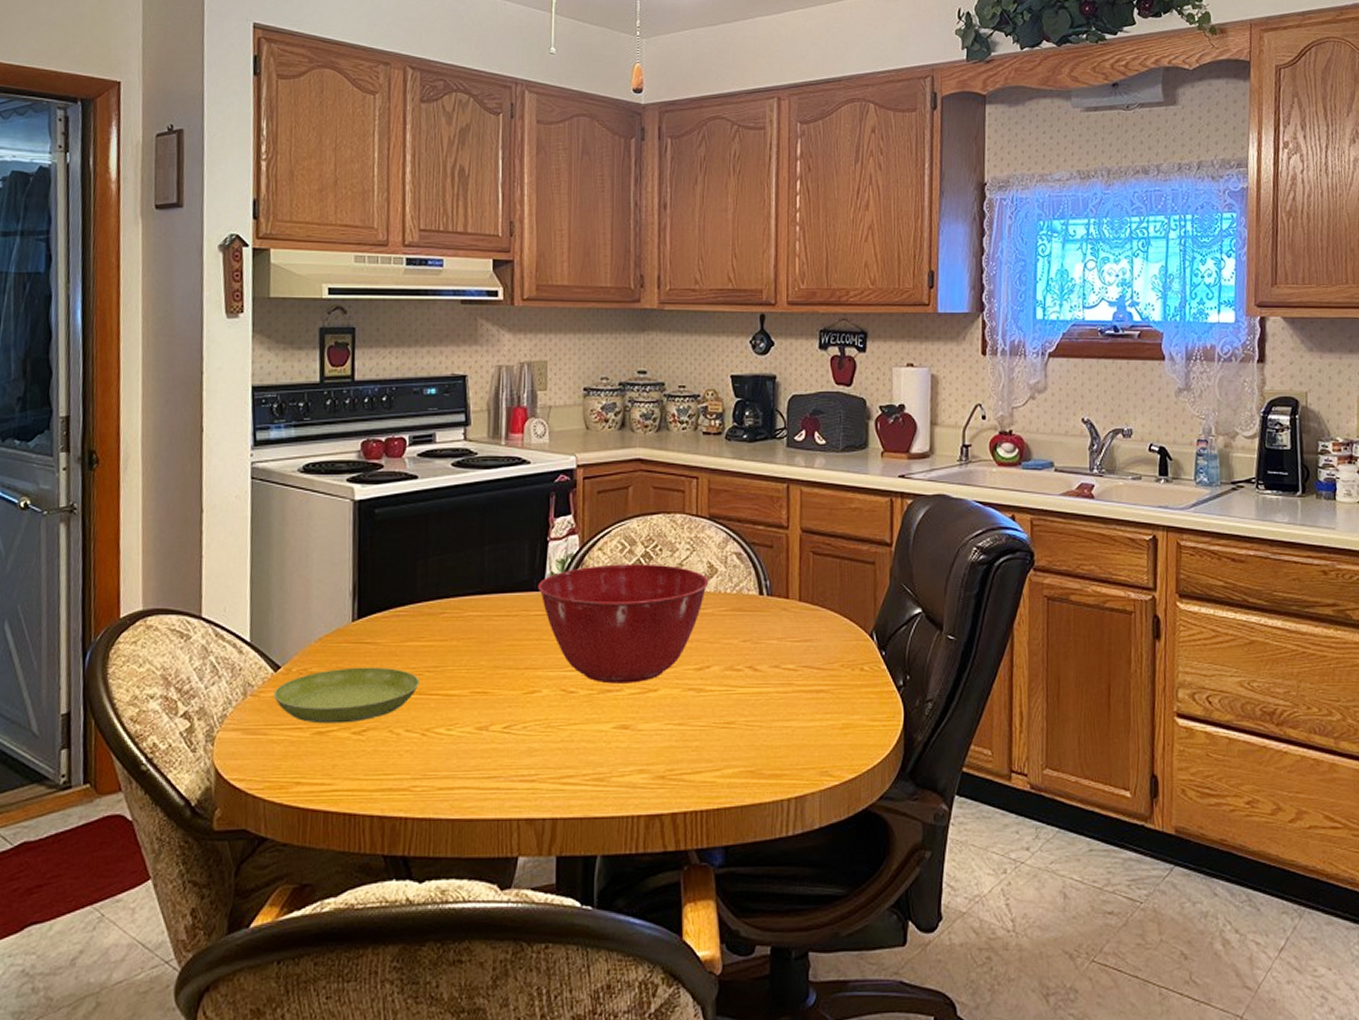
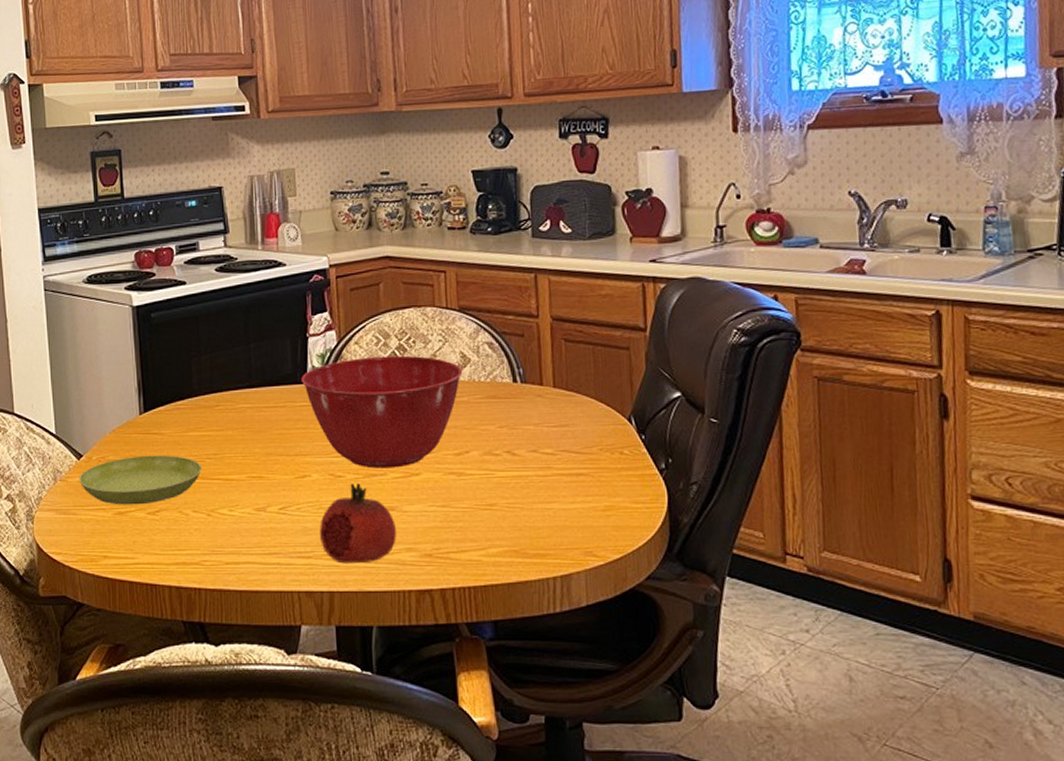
fruit: none [546,699,629,788] -> present [320,483,396,564]

